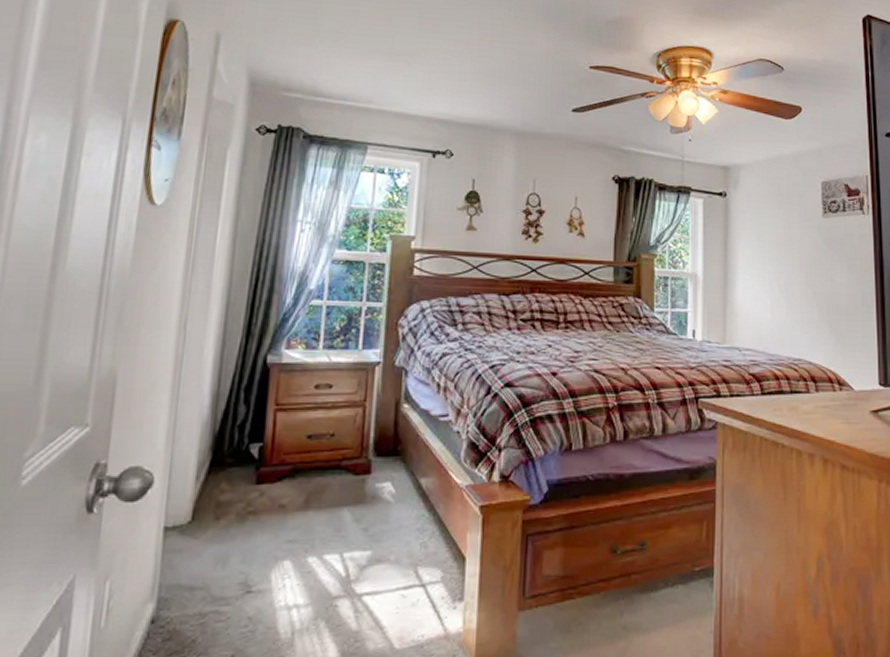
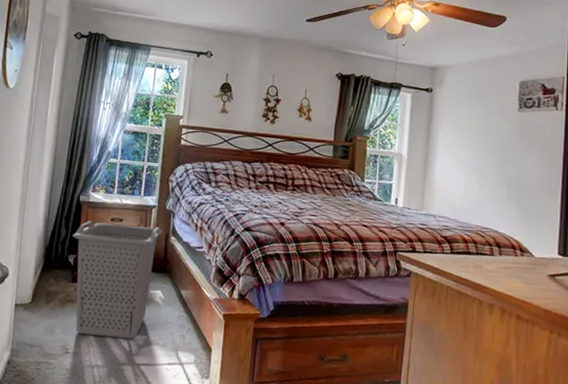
laundry basket: none [255,390,391,562] -> present [72,221,163,339]

